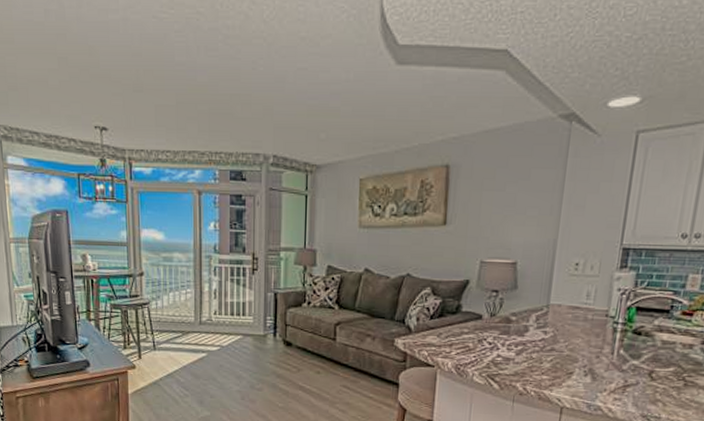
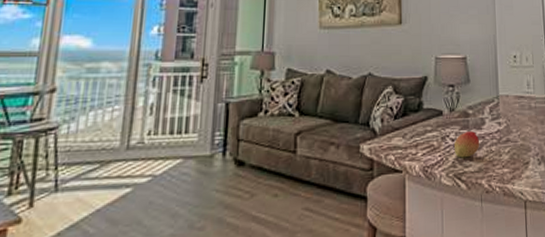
fruit: none [490,337,520,361] -> present [454,131,480,158]

